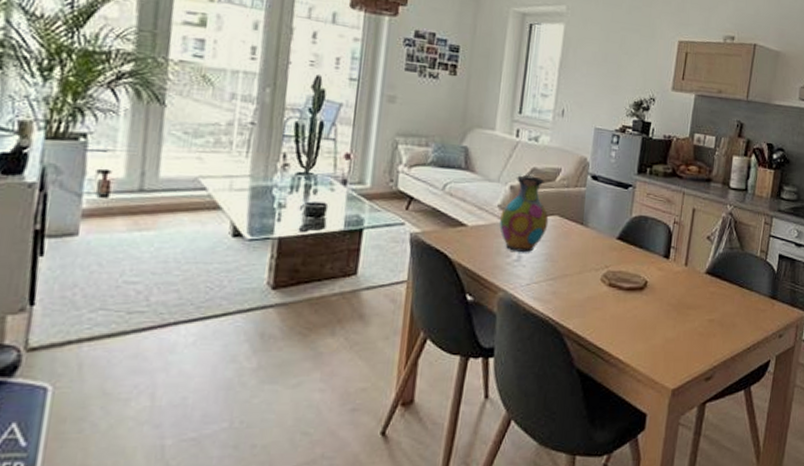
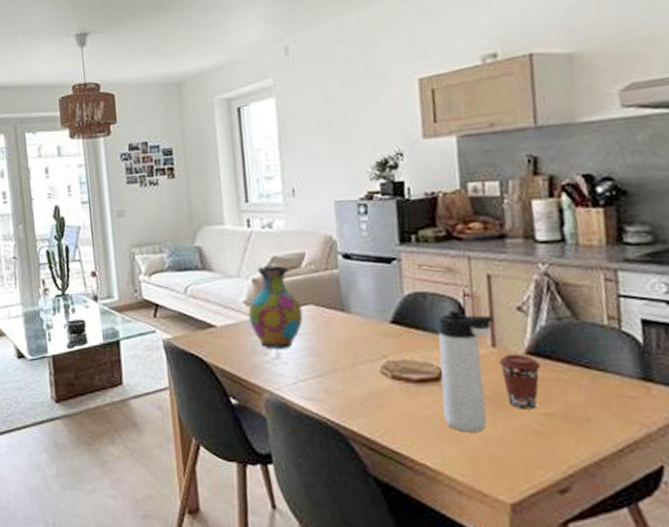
thermos bottle: none [640,234,691,333] -> present [438,310,494,433]
coffee cup: none [687,273,714,316] -> present [498,354,542,410]

